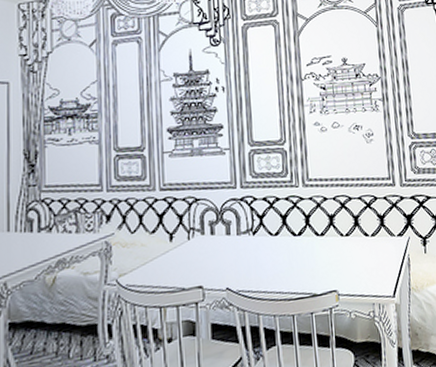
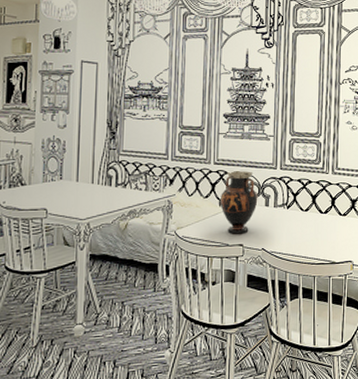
vase: none [170,194,217,275] -> present [220,171,258,234]

